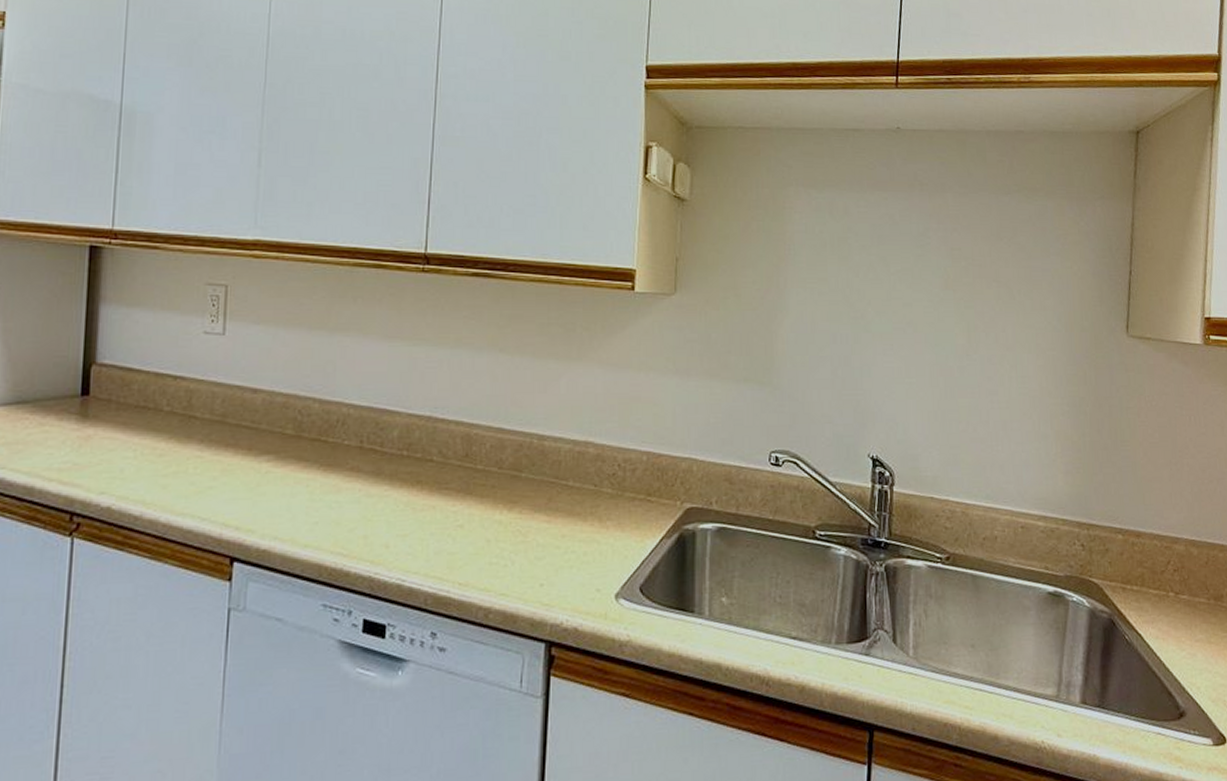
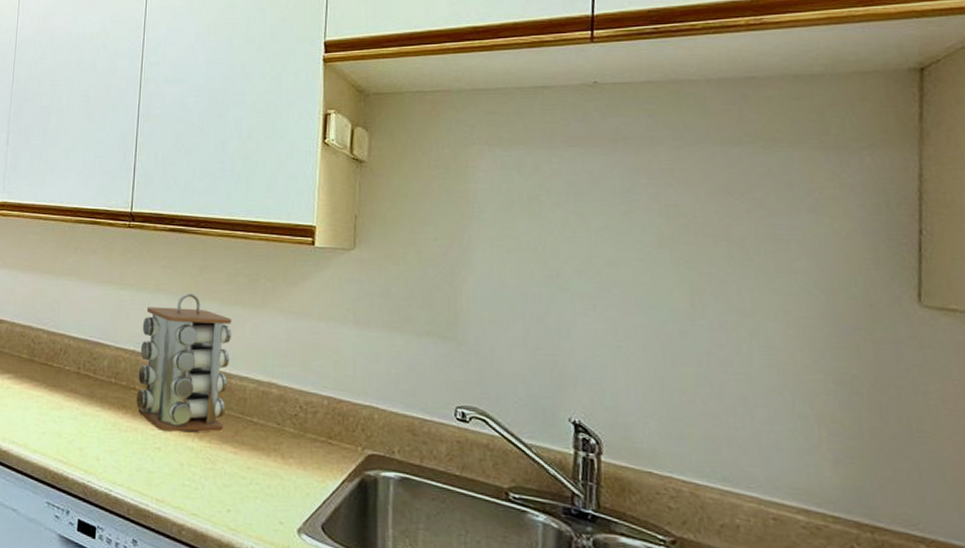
spice rack: none [434,346,545,506] -> present [136,292,232,433]

